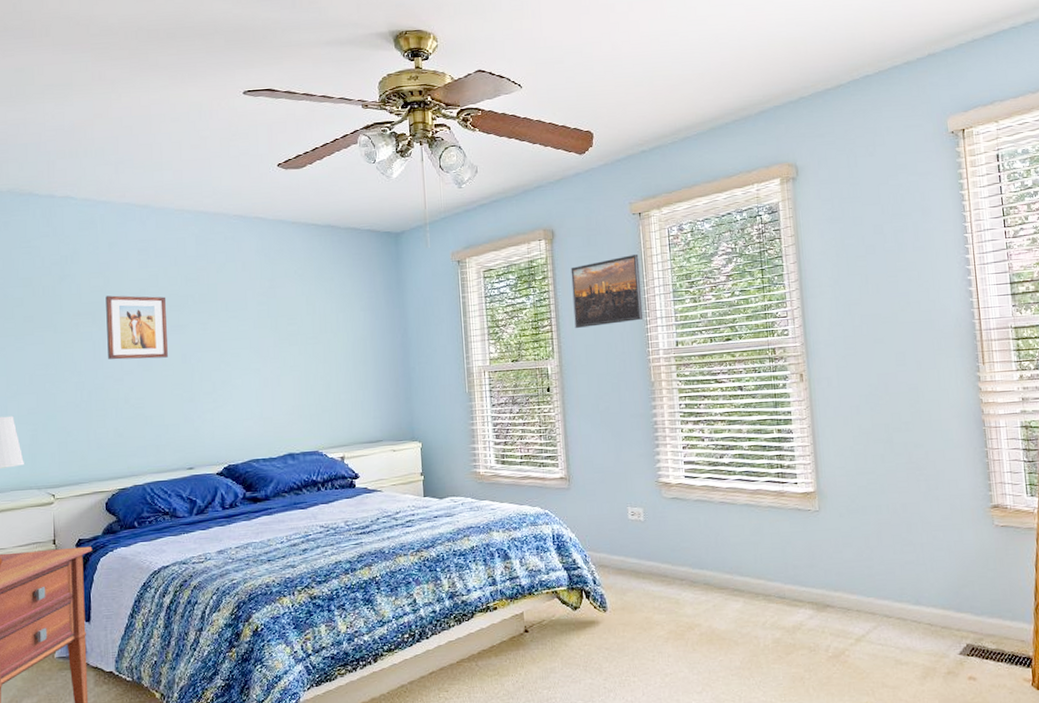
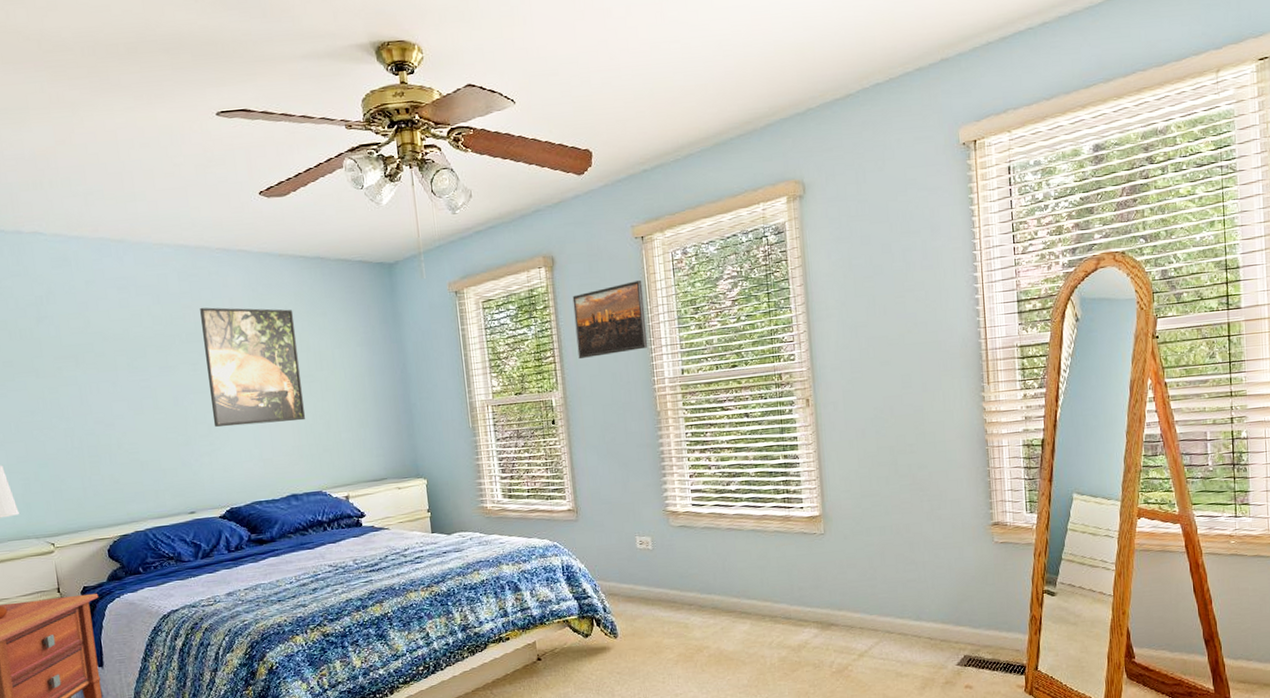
wall art: present [105,295,168,360] -> none [87,337,159,404]
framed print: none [214,270,307,385] -> present [200,307,305,427]

